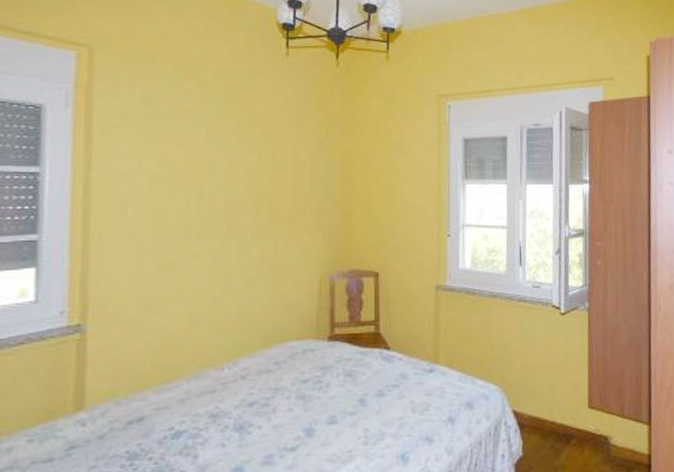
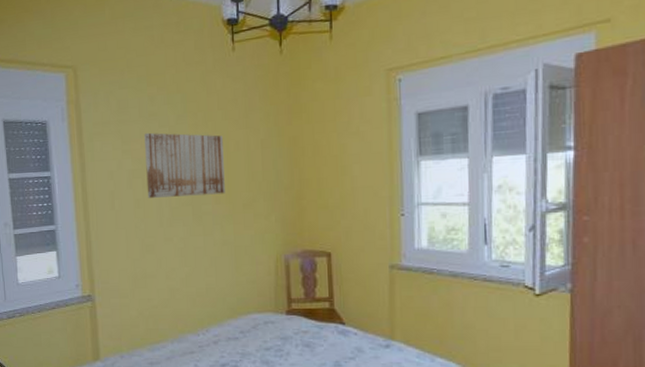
wall art: none [172,131,269,206] -> present [144,132,225,198]

